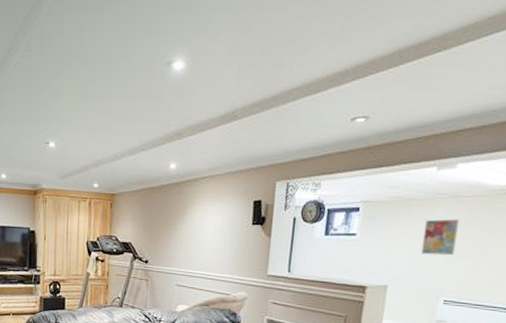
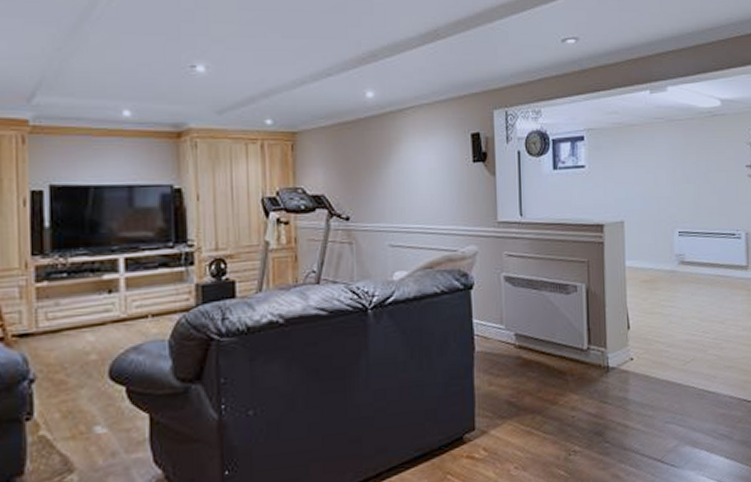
wall art: present [421,218,459,256] -> none [648,143,681,184]

